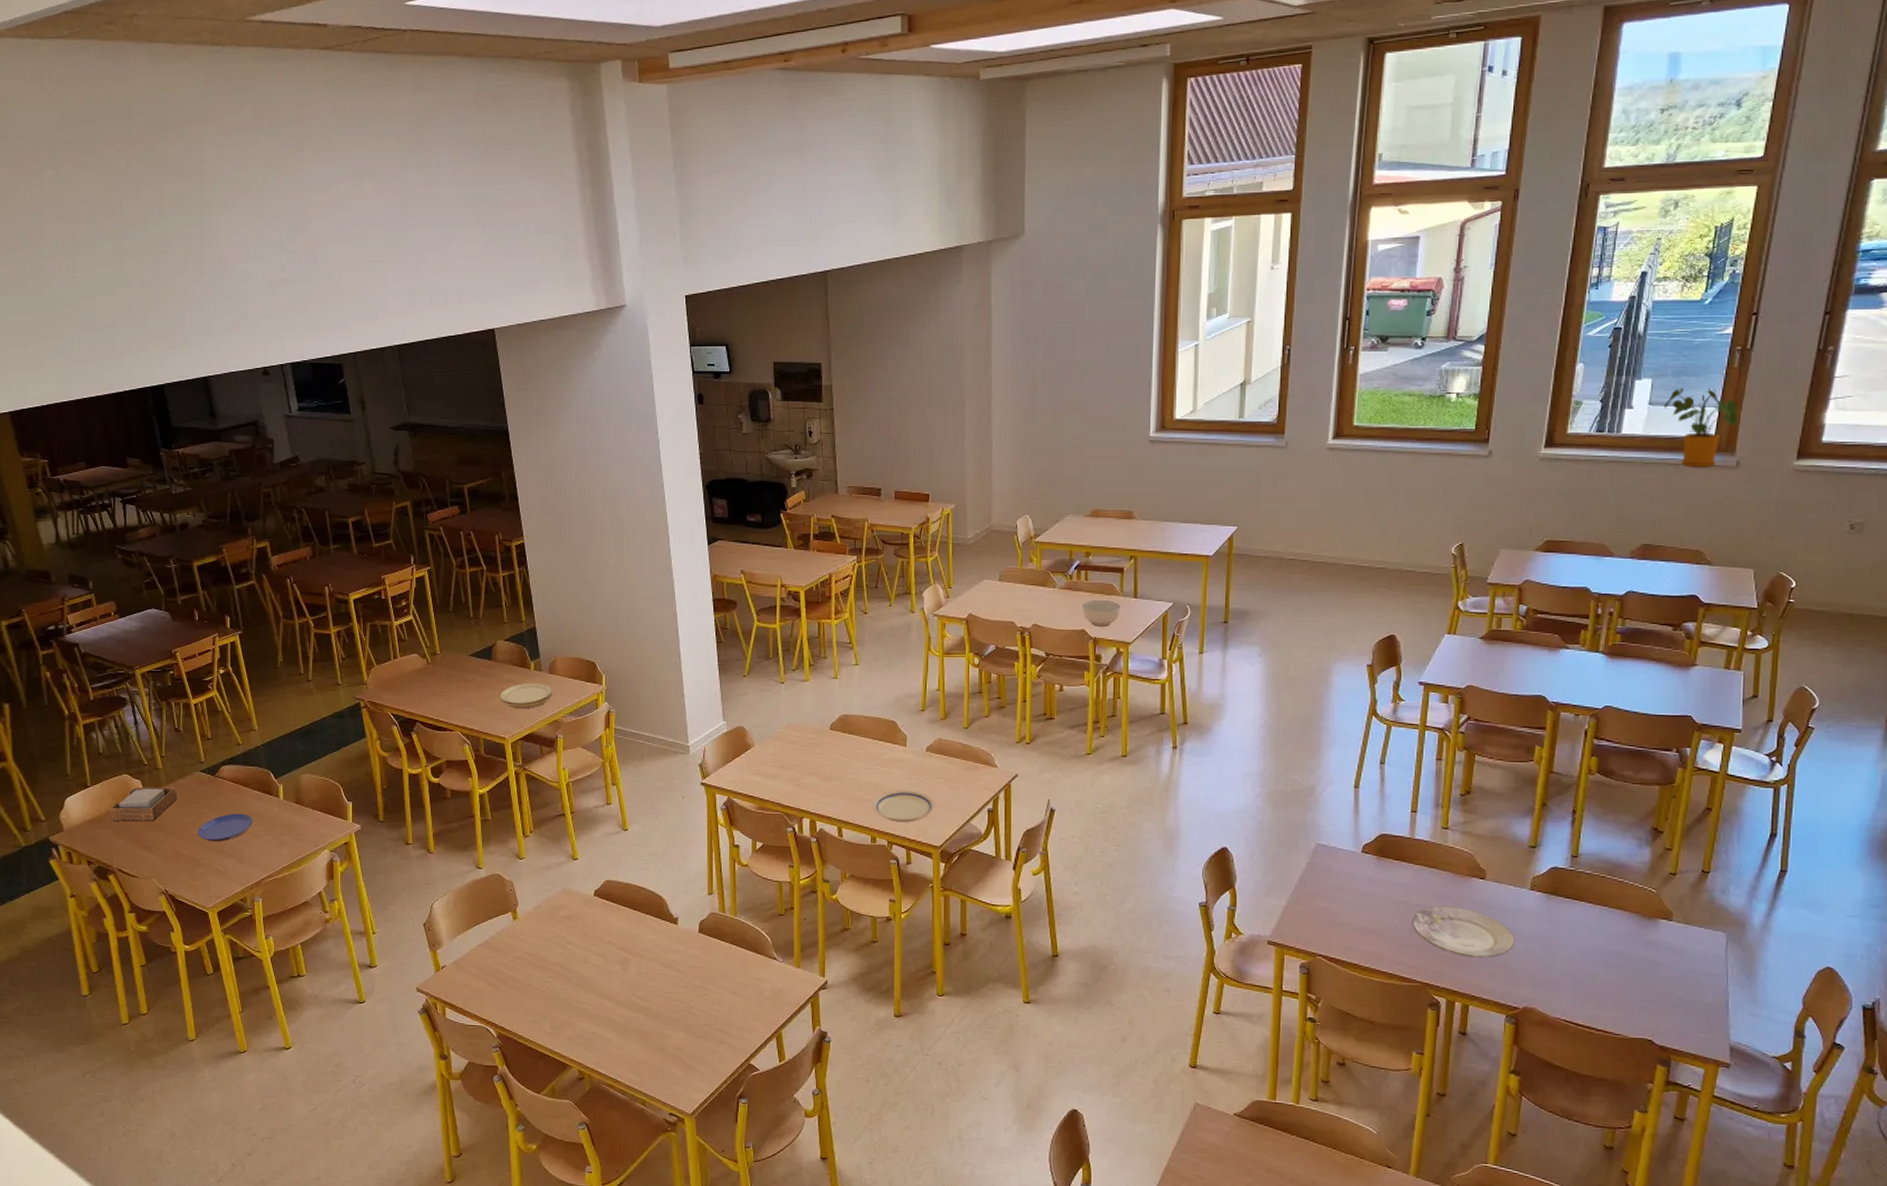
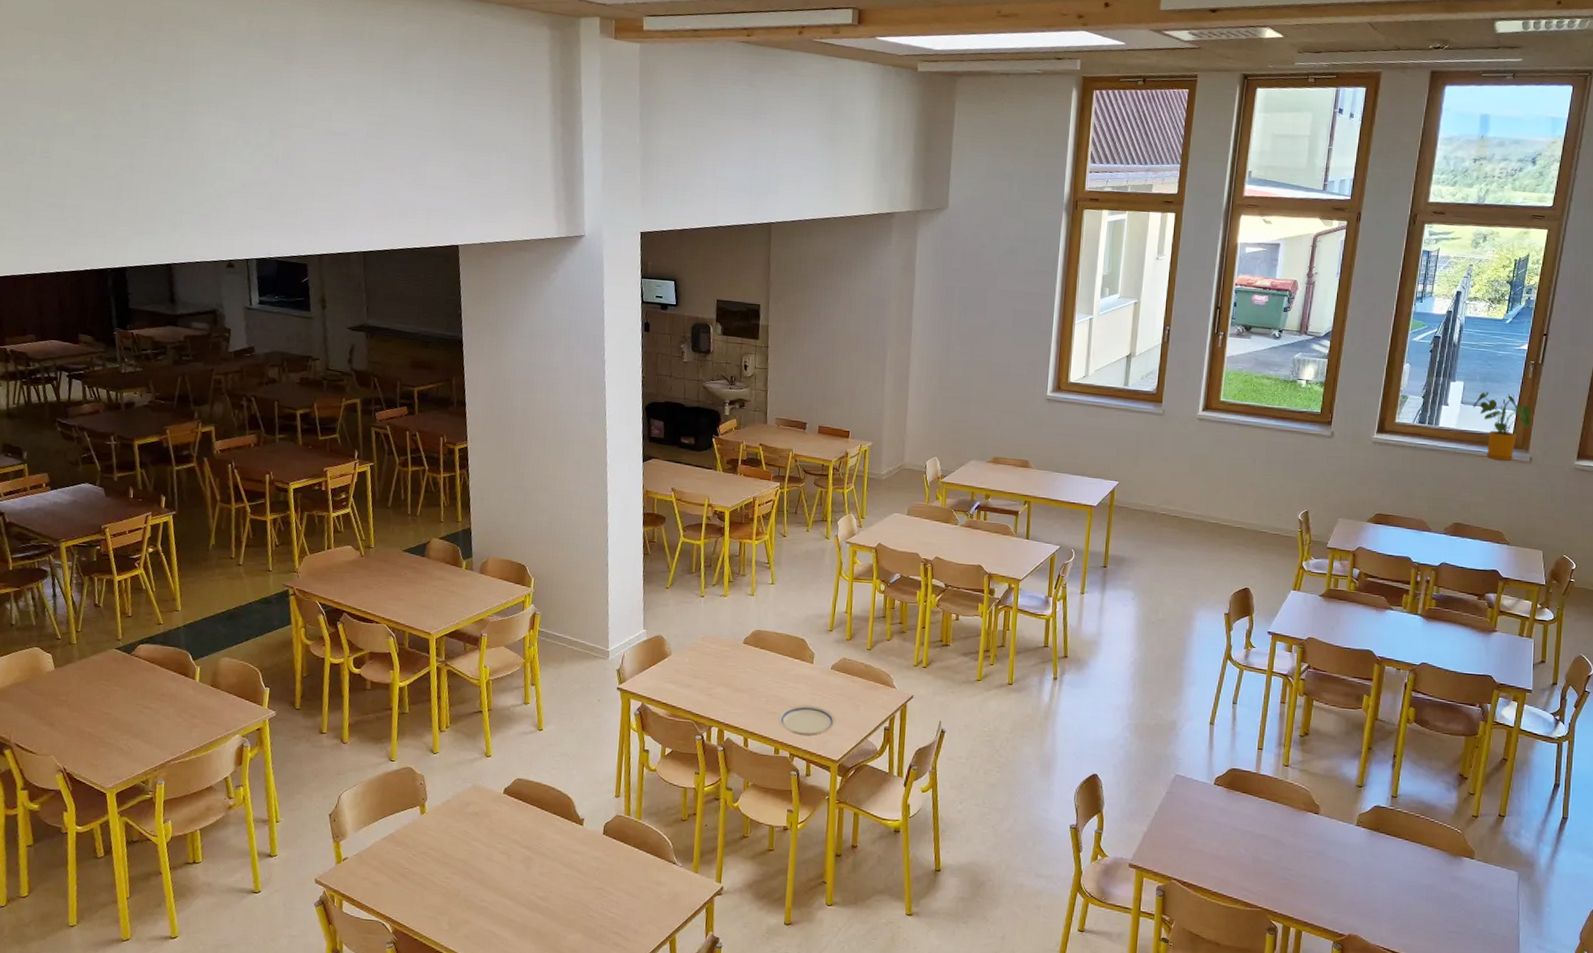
napkin holder: present [109,787,178,822] -> none [14,661,89,697]
plate: present [198,813,253,842] -> none [105,693,165,721]
plate: present [501,682,553,709] -> none [430,580,482,606]
bowl: present [1082,600,1120,626] -> none [980,539,1014,564]
plate: present [1412,905,1515,958] -> none [1255,837,1343,887]

